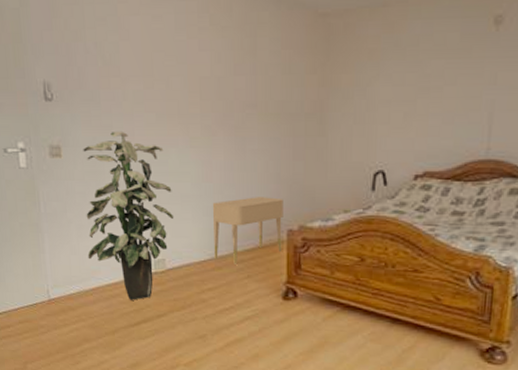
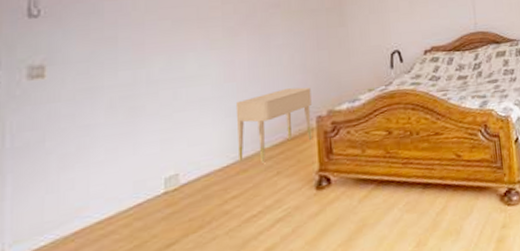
indoor plant: present [83,131,174,300] -> none [71,41,191,235]

